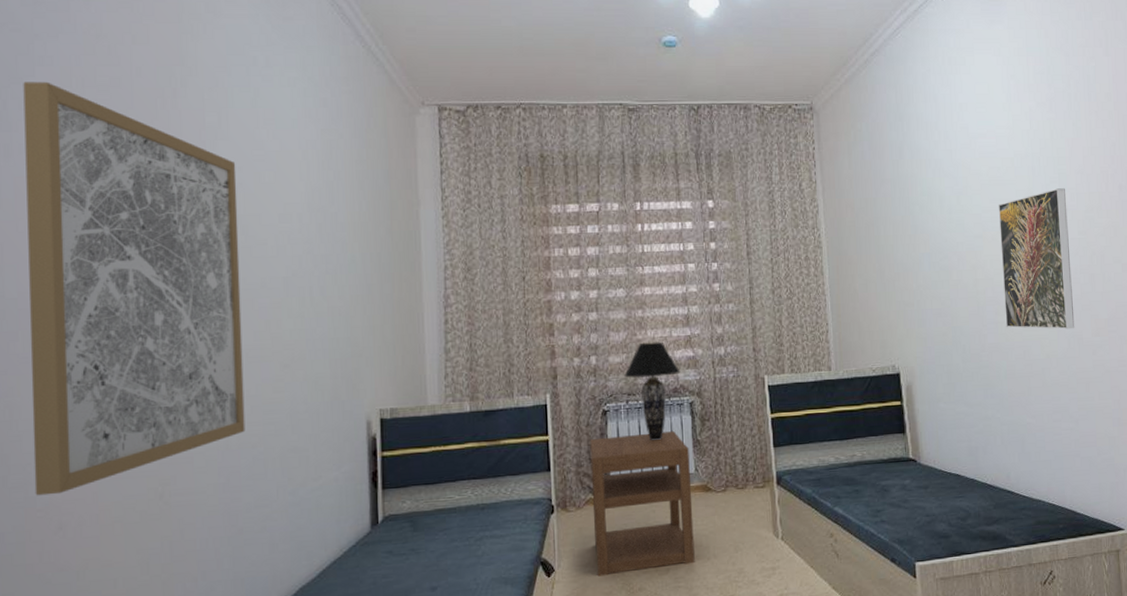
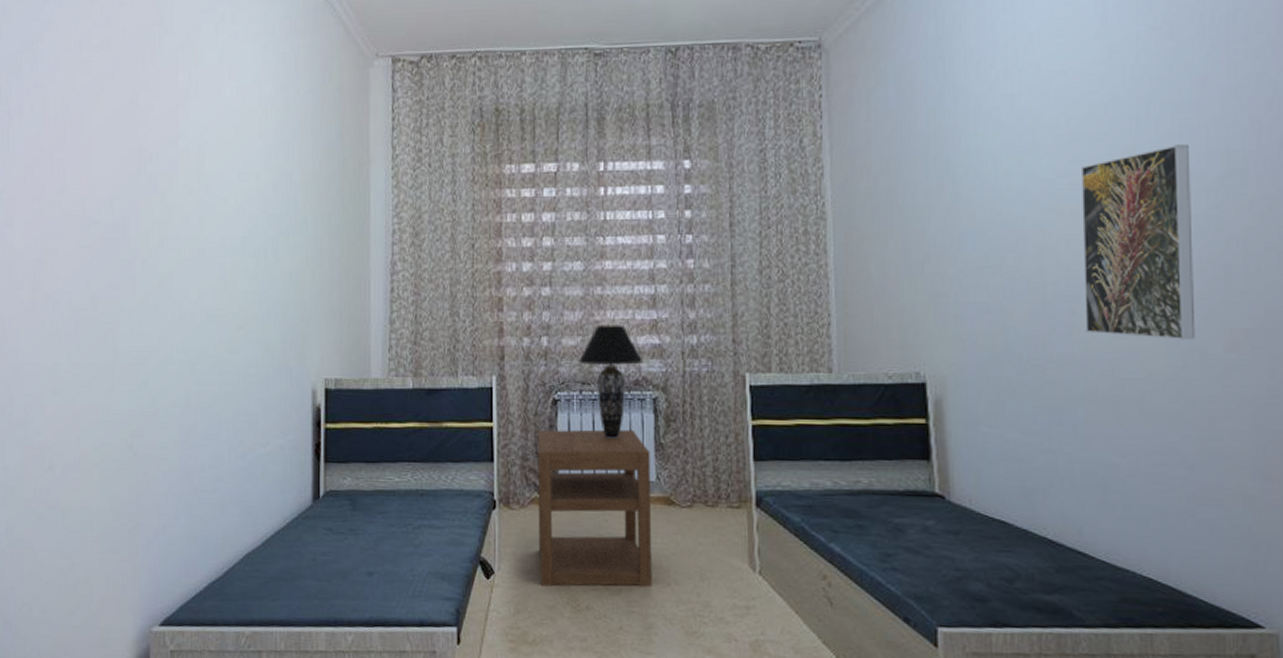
wall art: present [23,81,245,496] -> none [32,45,203,436]

